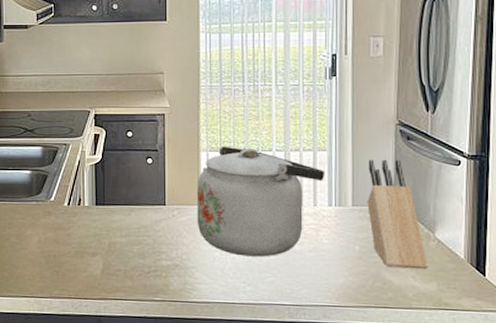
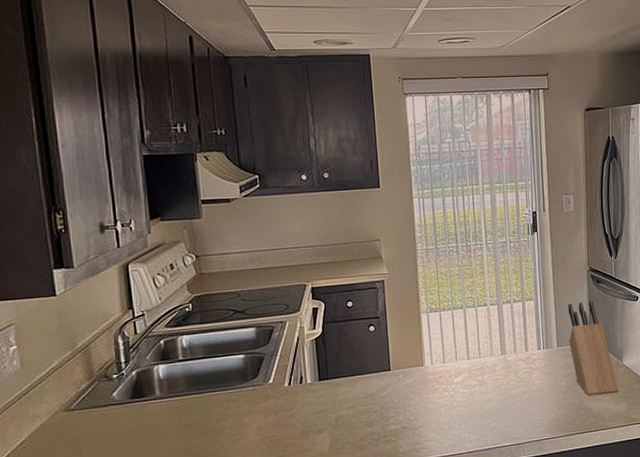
kettle: present [196,146,324,257] -> none [419,305,533,408]

